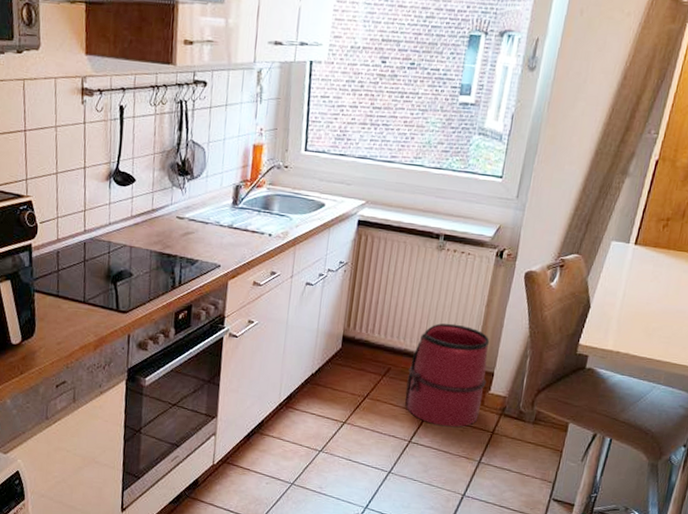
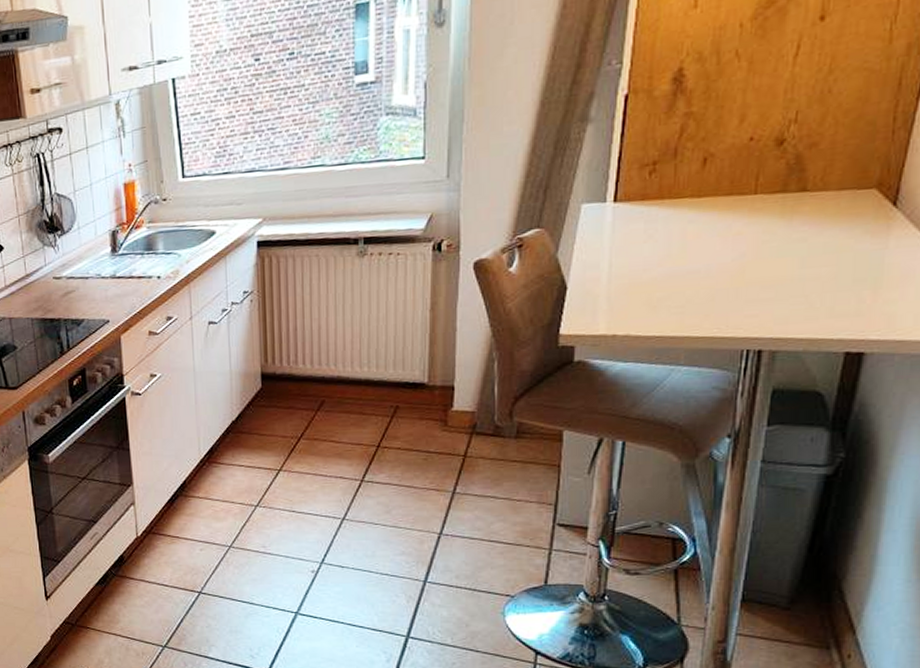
trash bin: present [404,323,490,428] -> none [347,337,446,458]

